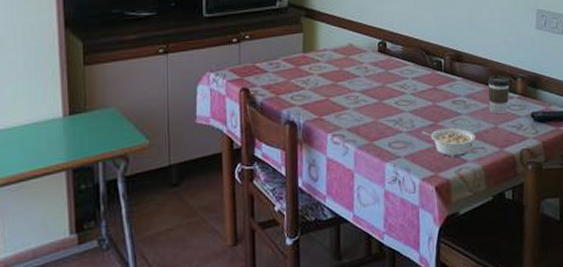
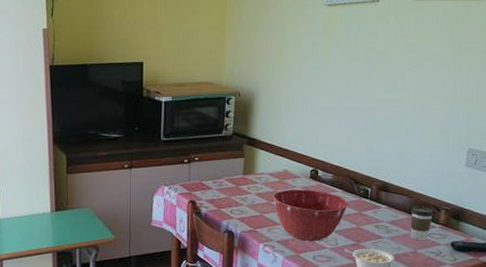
mixing bowl: none [338,65,422,126] -> present [272,189,349,241]

